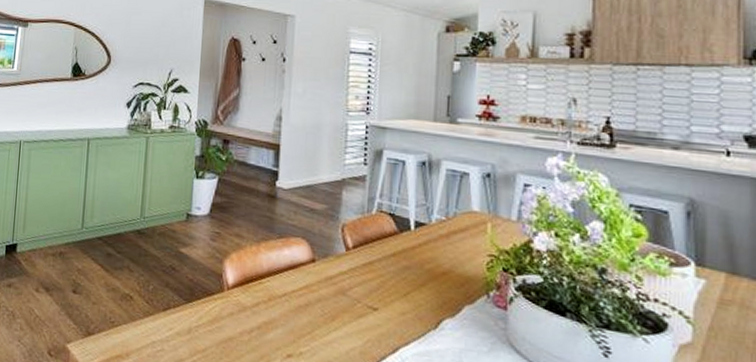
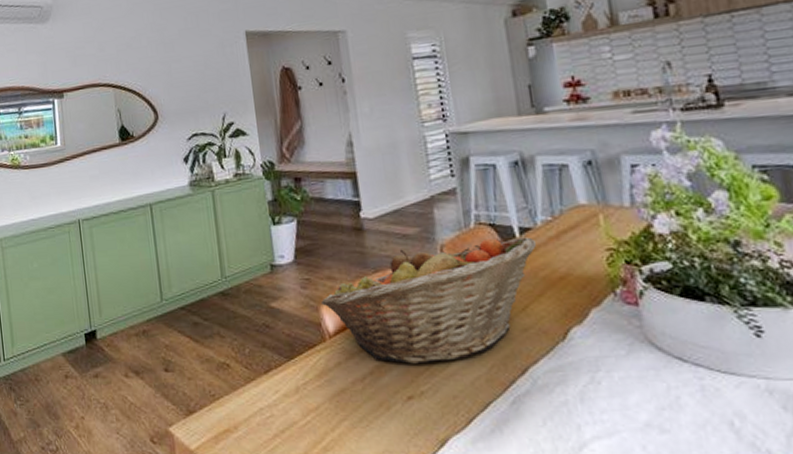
fruit basket: none [226,221,427,330] -> present [321,237,536,364]

